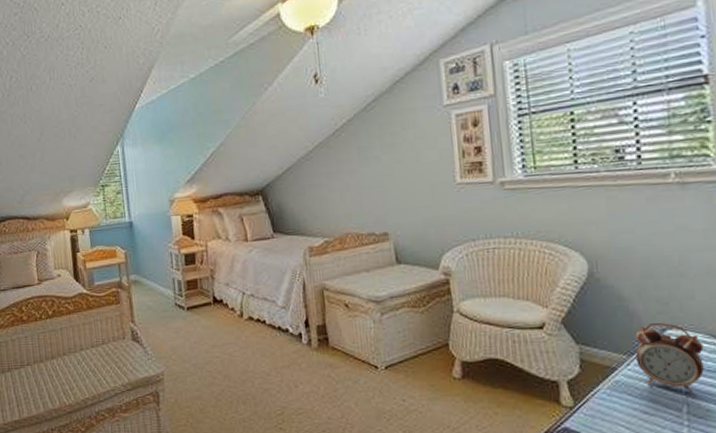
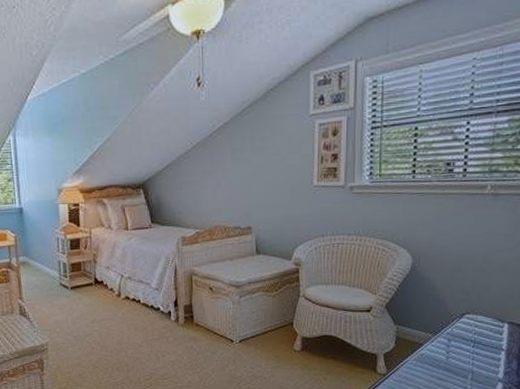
alarm clock: present [635,322,704,393] -> none [439,308,491,364]

